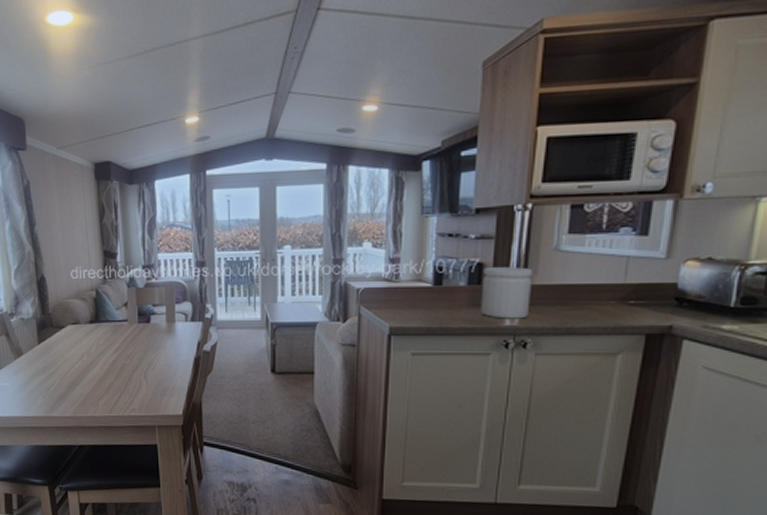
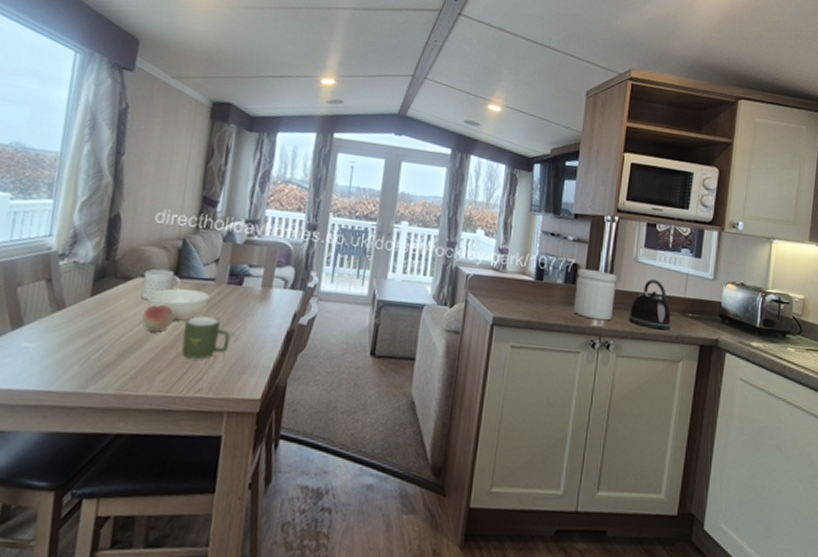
mug: none [72,316,102,342] -> present [141,269,182,299]
bowl: none [78,330,126,357] -> present [146,288,210,321]
fruit: none [79,345,102,367] -> present [141,304,175,332]
mug: none [111,352,148,387] -> present [181,316,230,360]
kettle: none [549,267,607,322] -> present [628,279,672,331]

